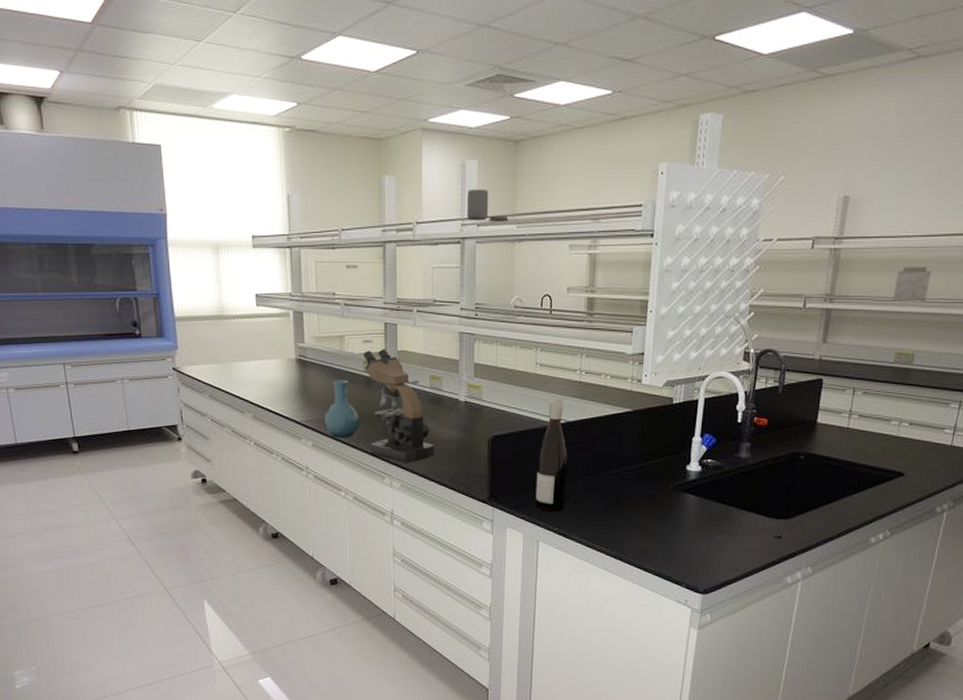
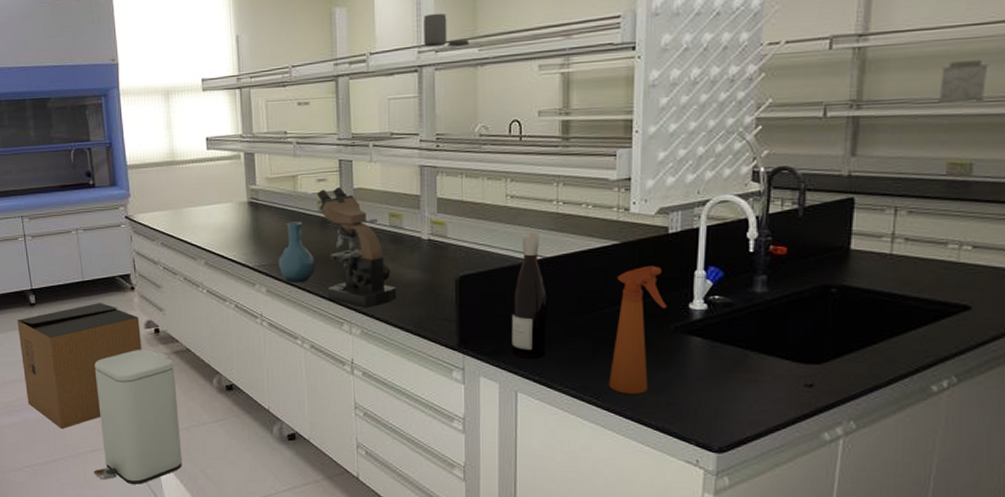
box: none [59,452,189,574] -> present [17,303,142,429]
pedal bin: none [139,498,228,627] -> present [93,349,182,484]
spray bottle: none [617,431,669,545] -> present [609,265,667,395]

